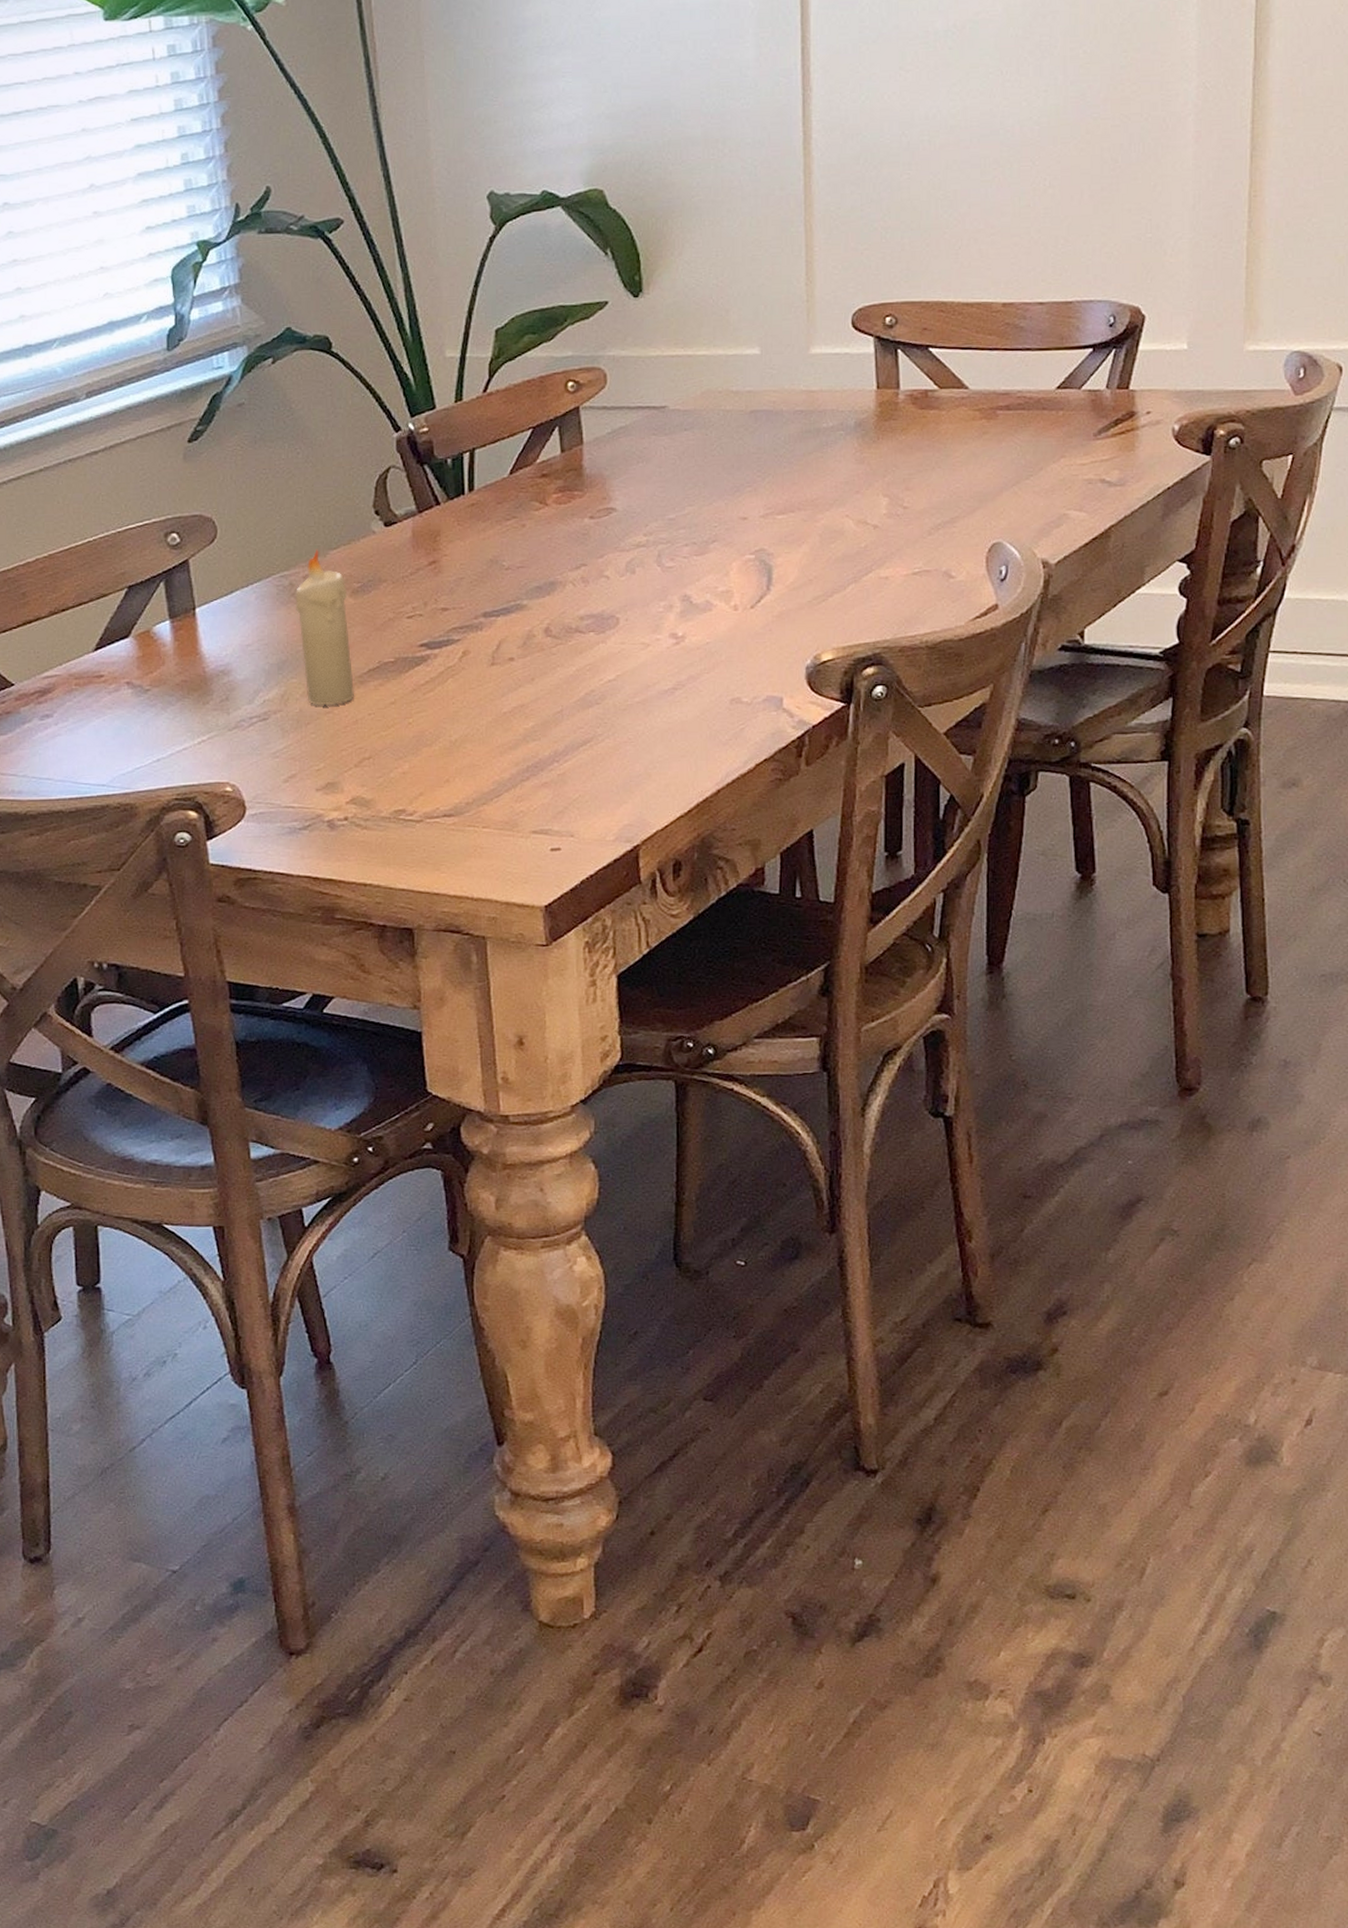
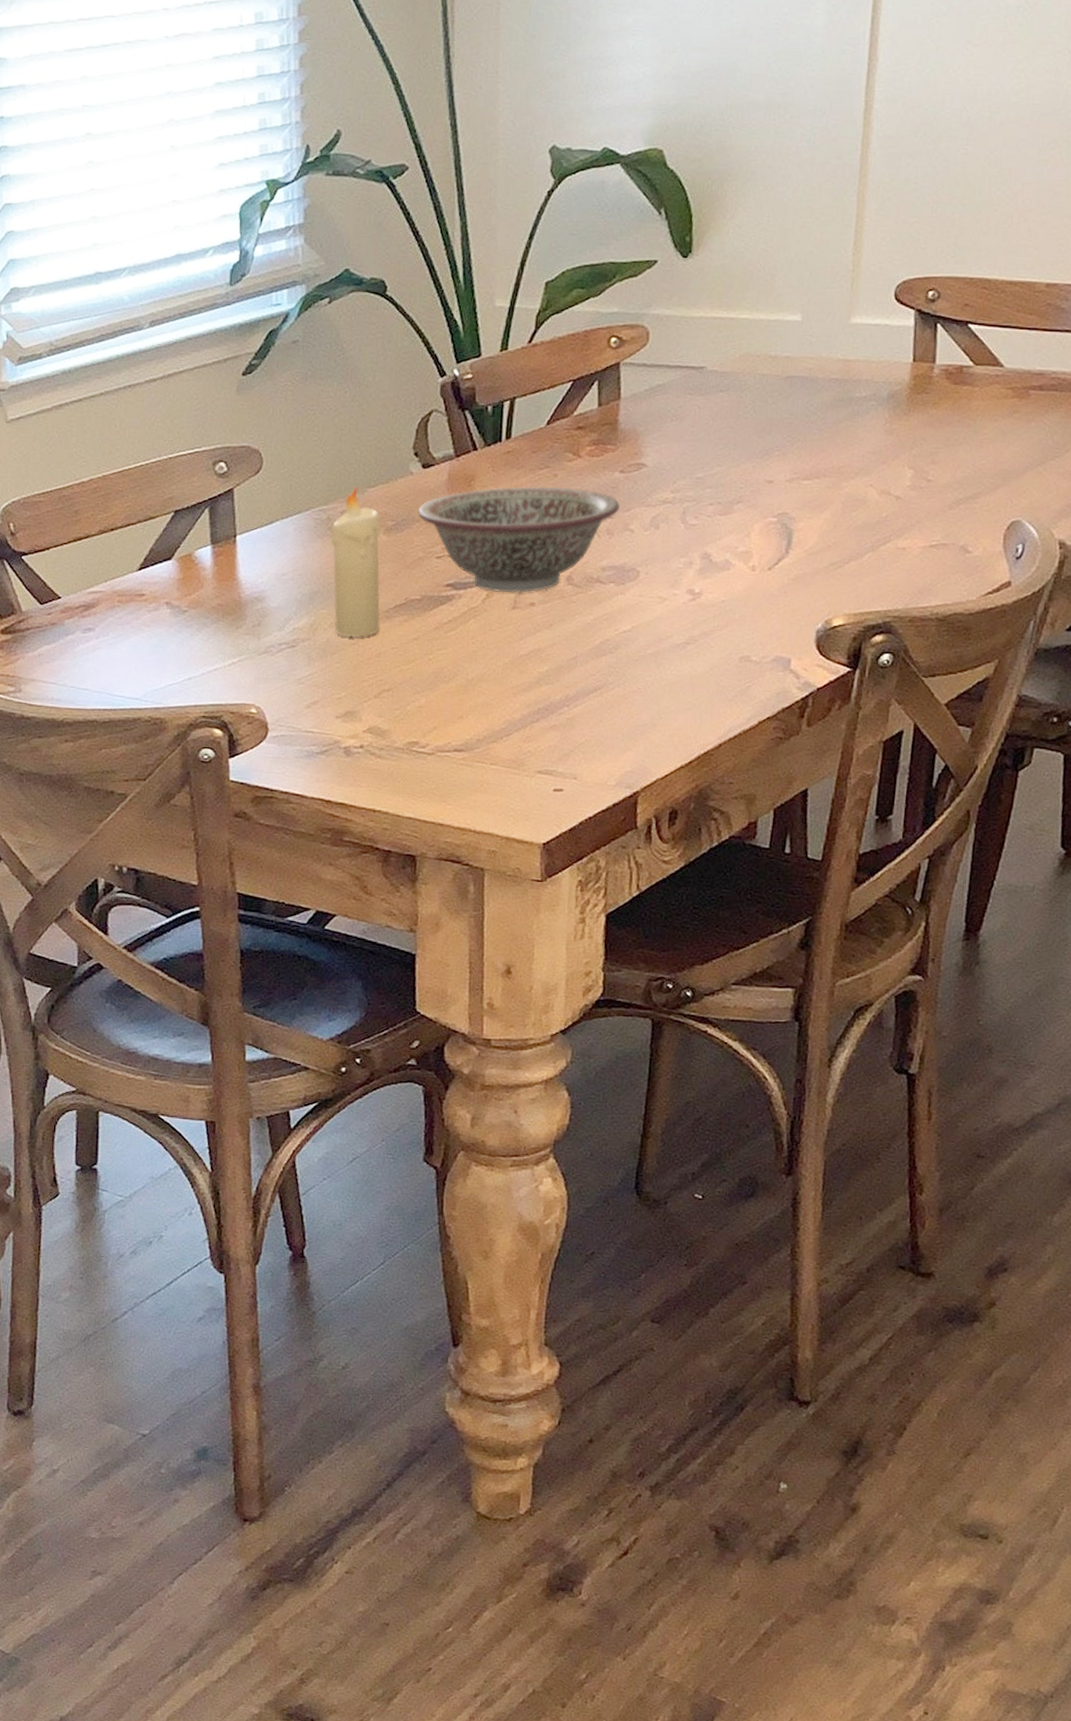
decorative bowl: none [384,537,592,650] -> present [418,486,620,594]

